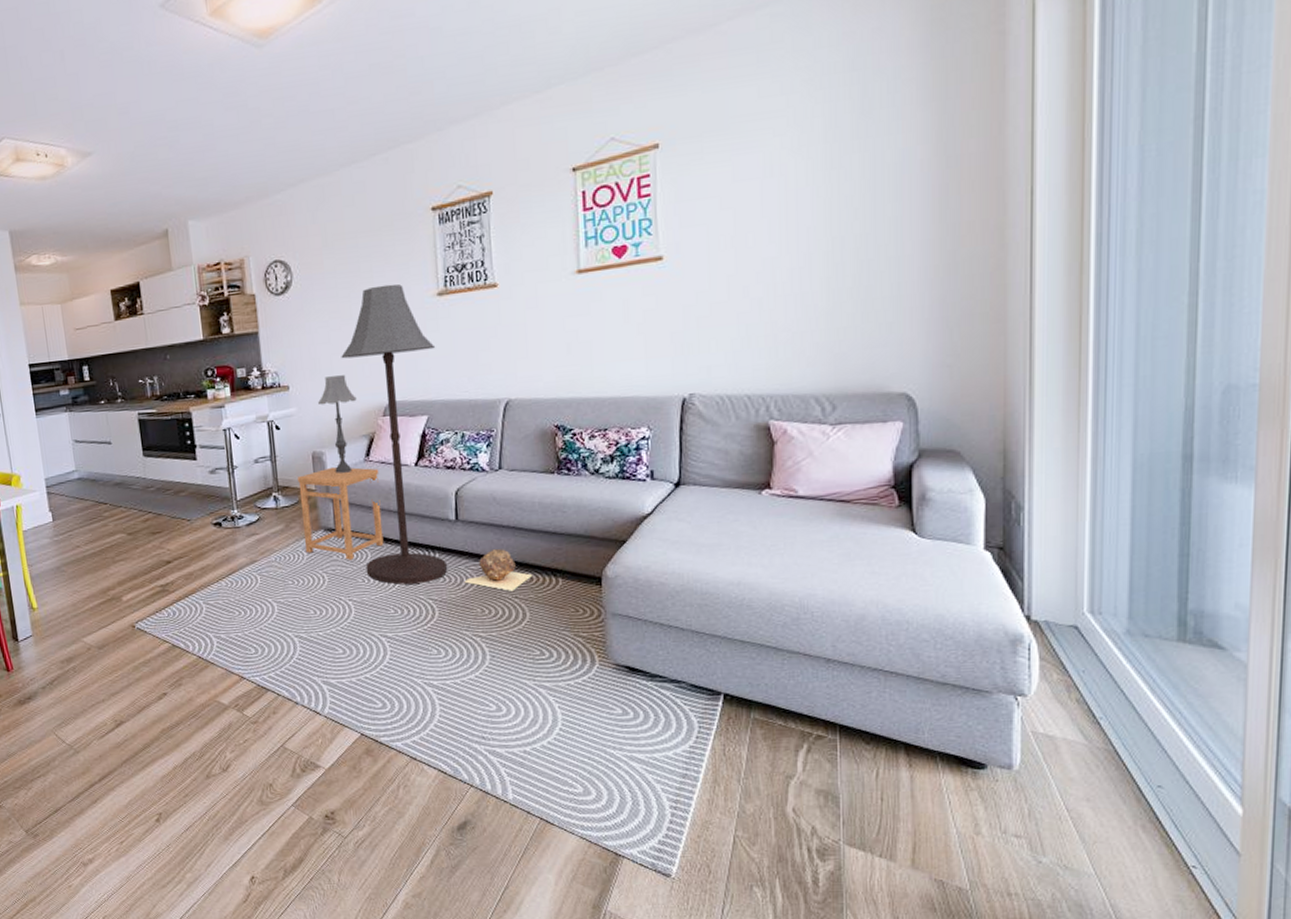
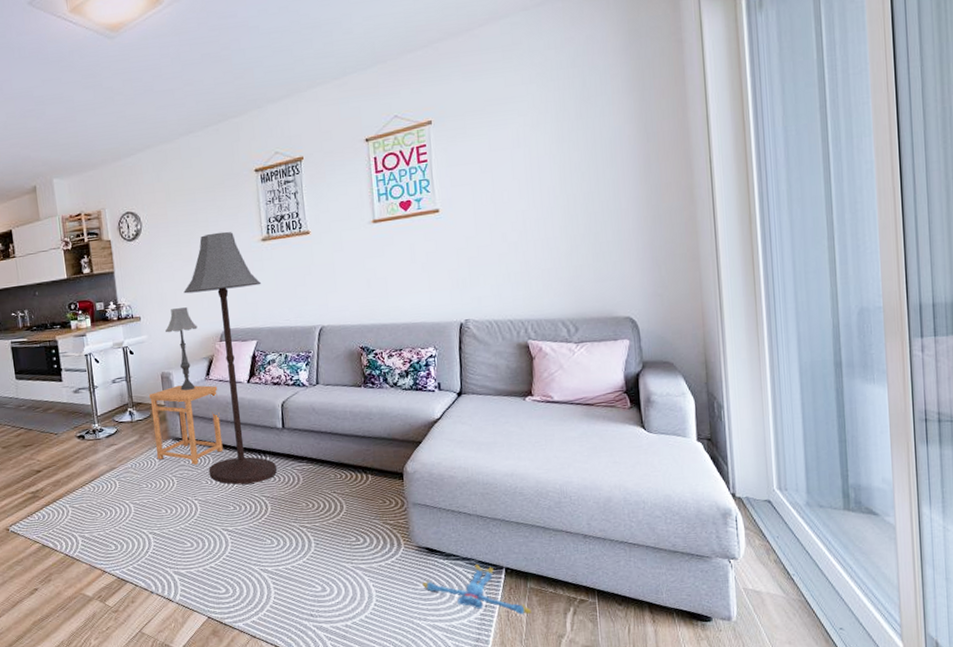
rock: present [464,549,532,591] -> none [291,451,347,487]
plush toy: none [619,688,754,749] -> present [422,564,531,615]

